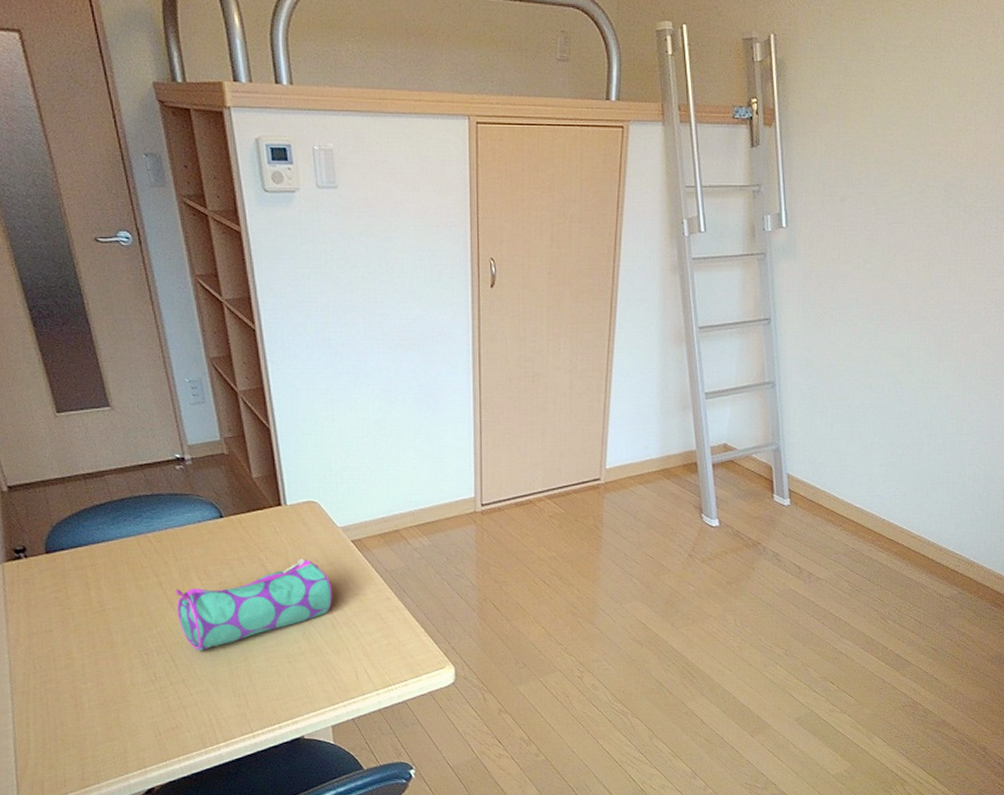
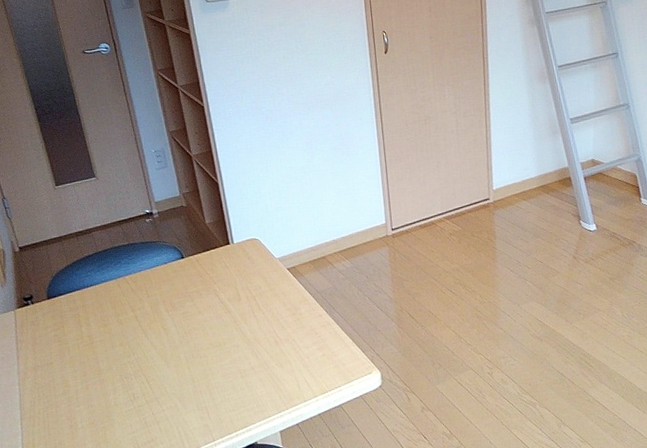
pencil case: present [175,558,333,652] -> none [148,287,275,373]

